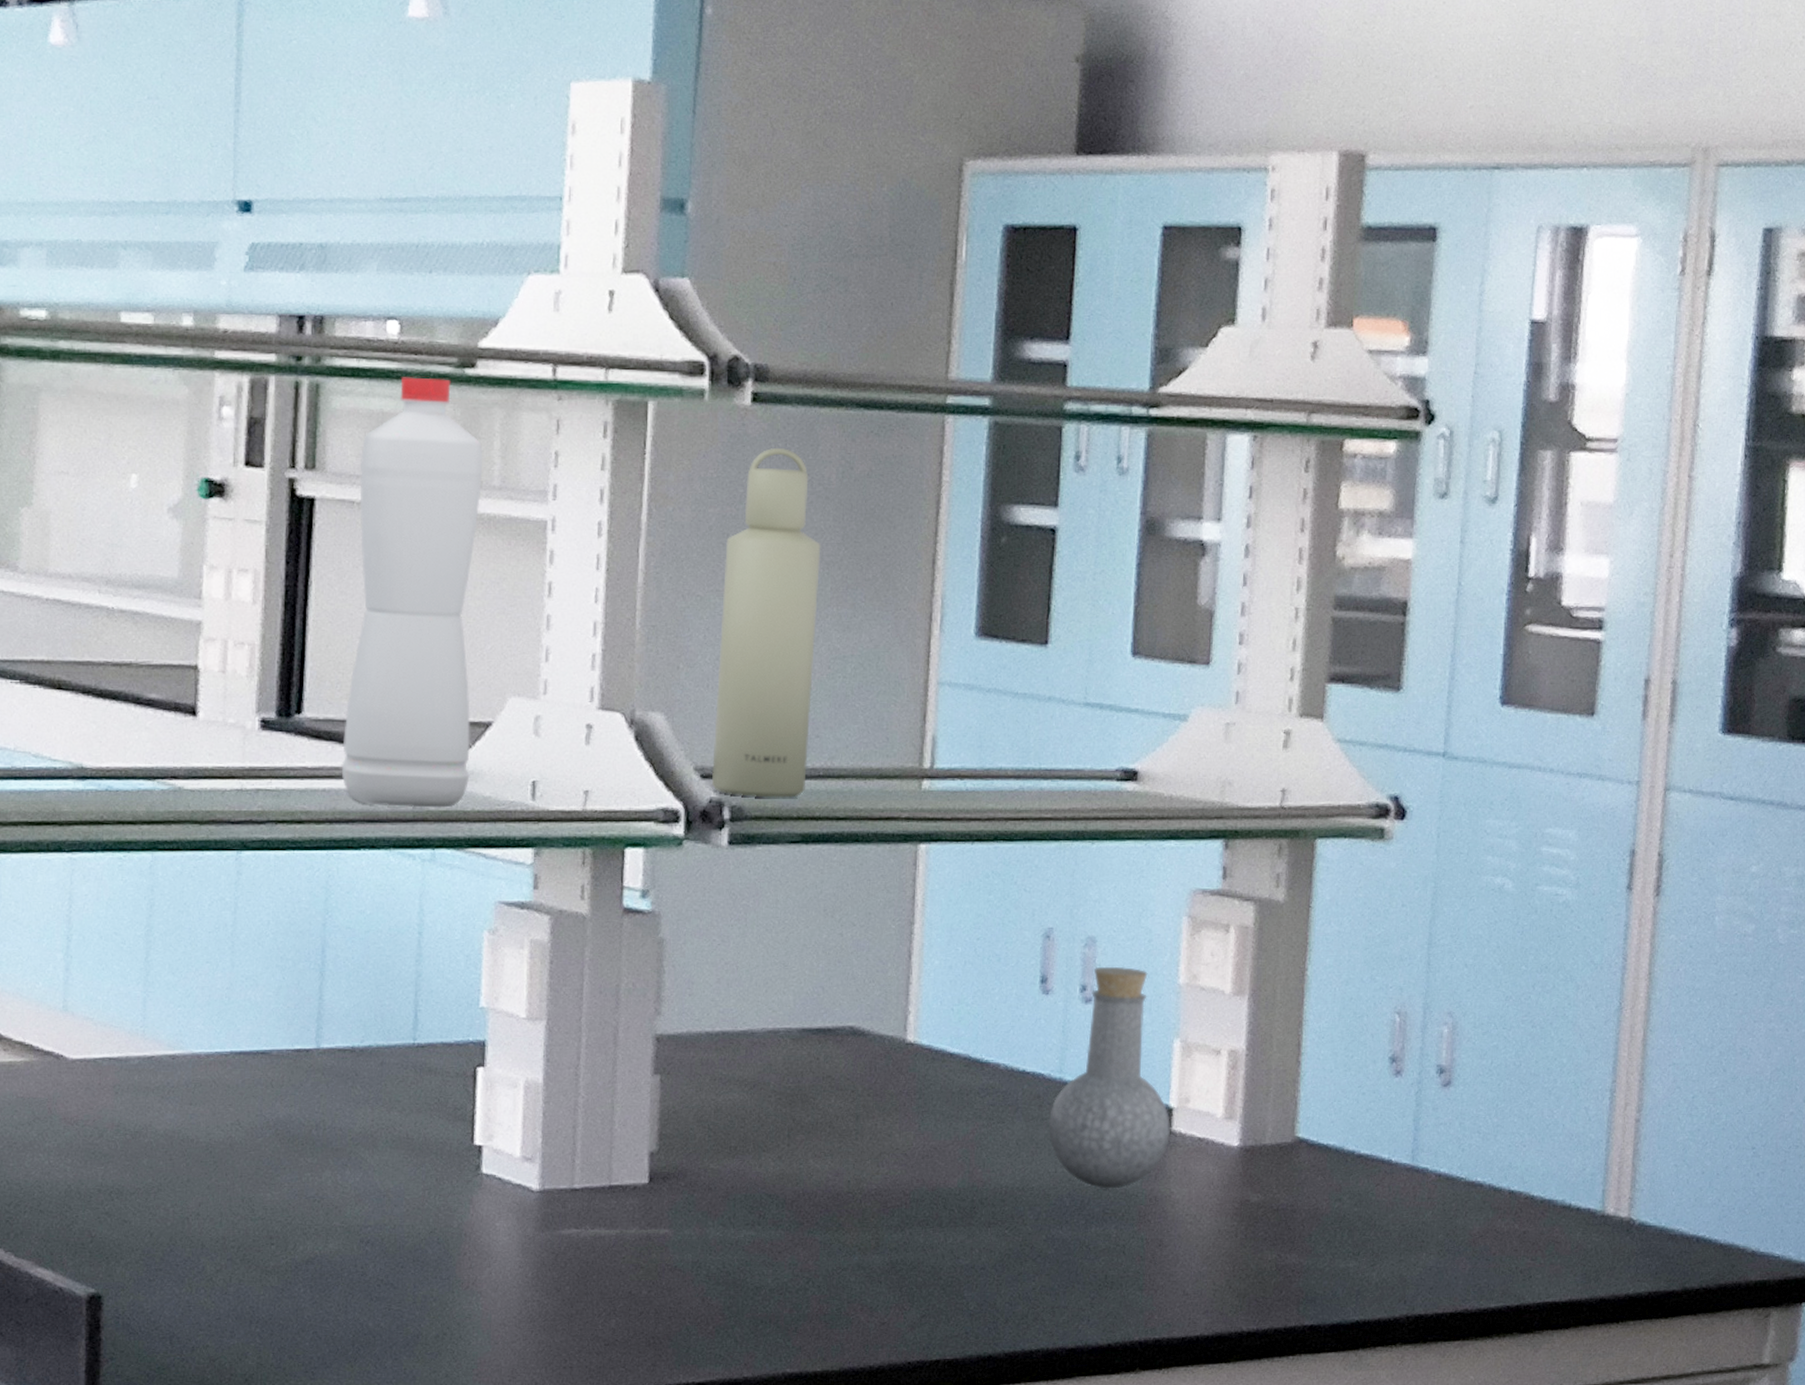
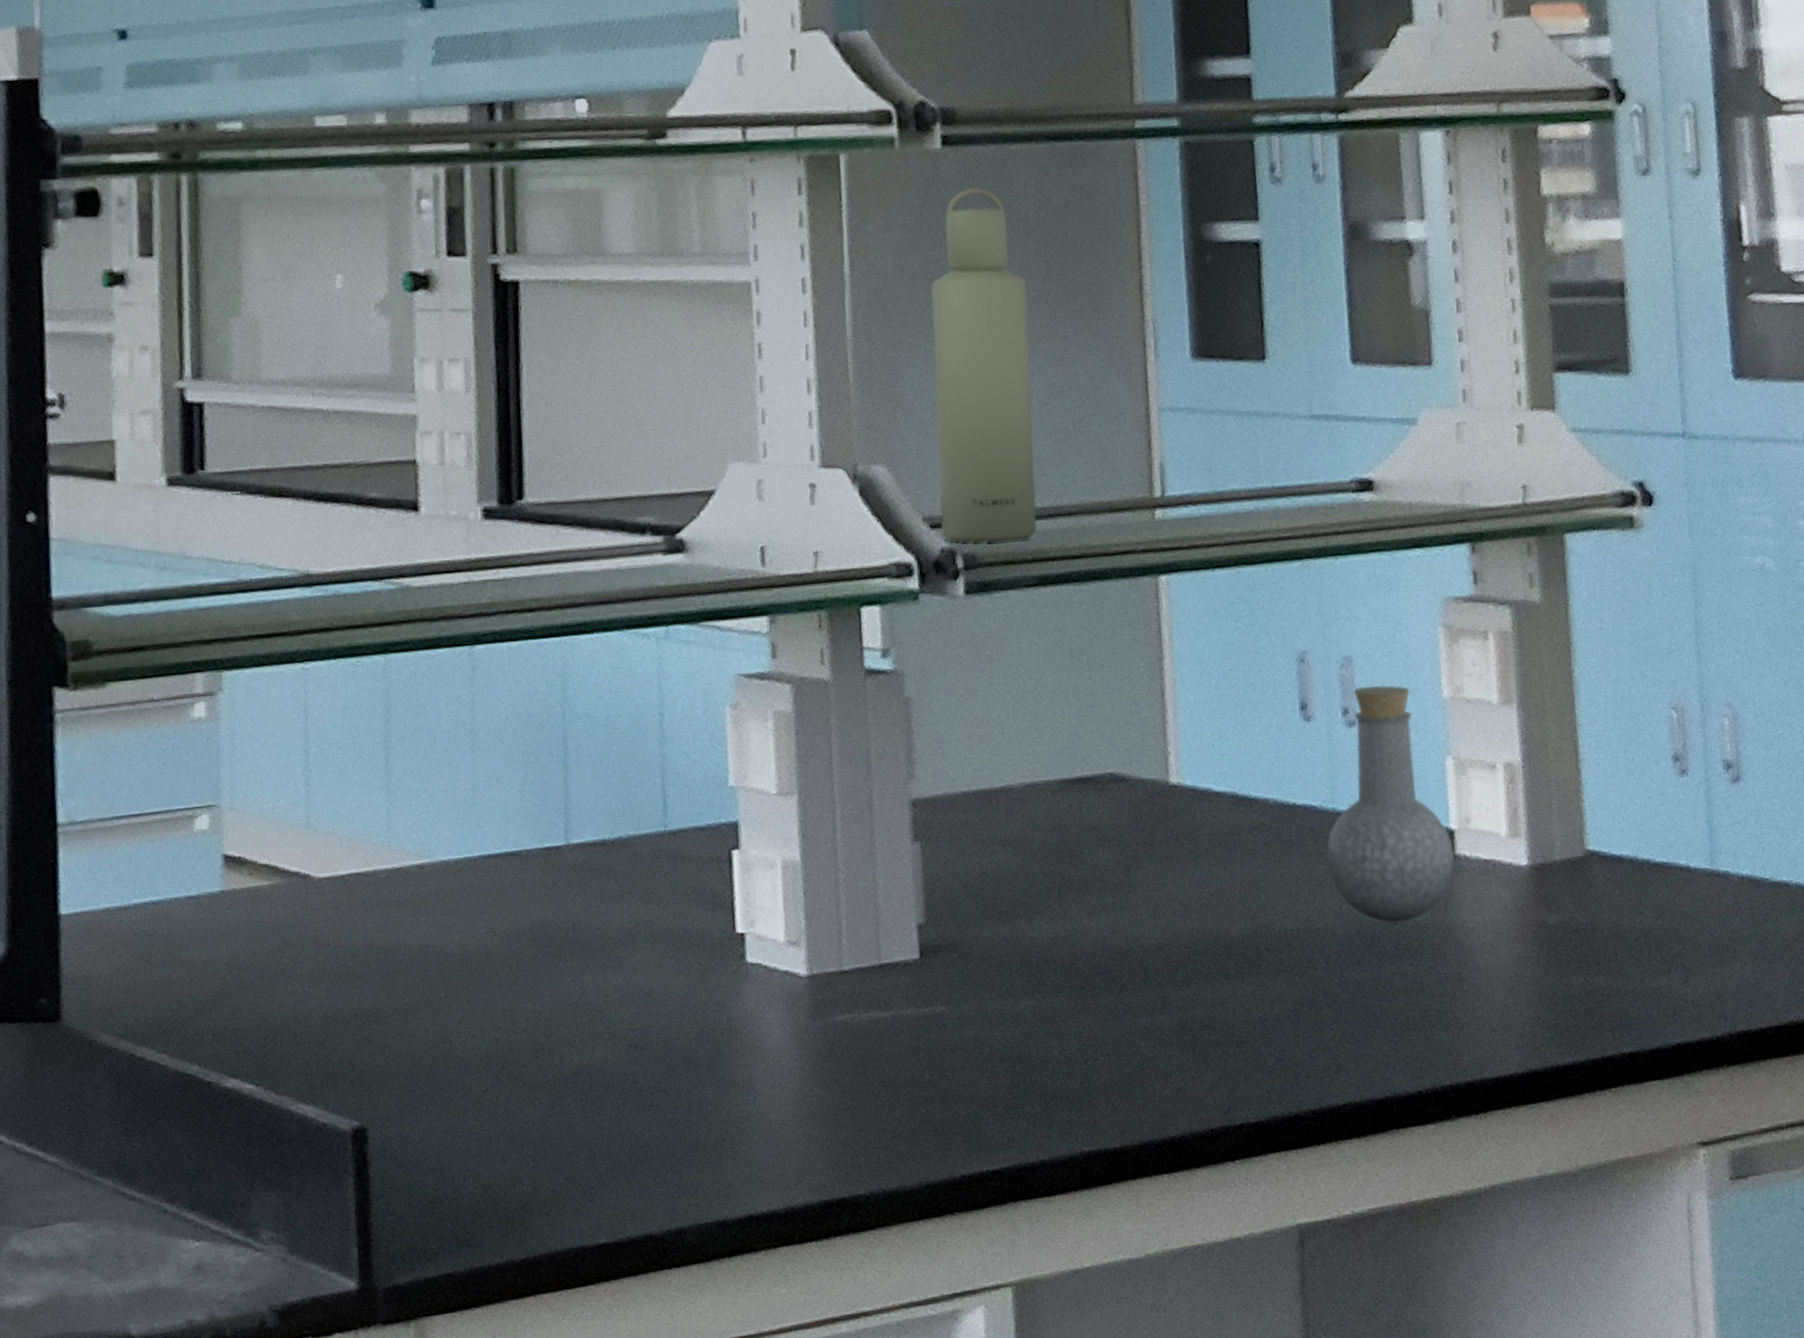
bottle: present [341,377,483,808] -> none [561,151,697,586]

